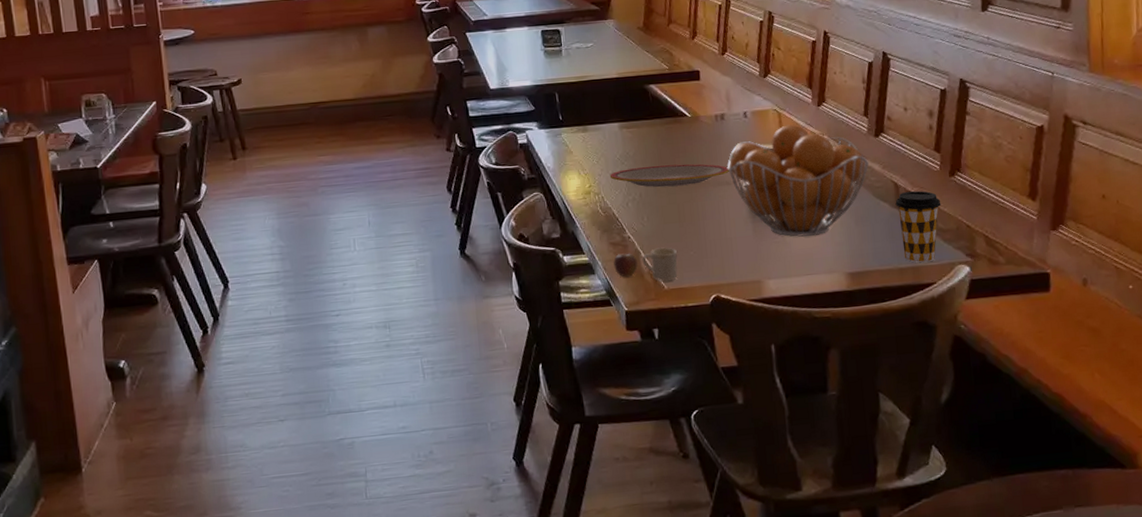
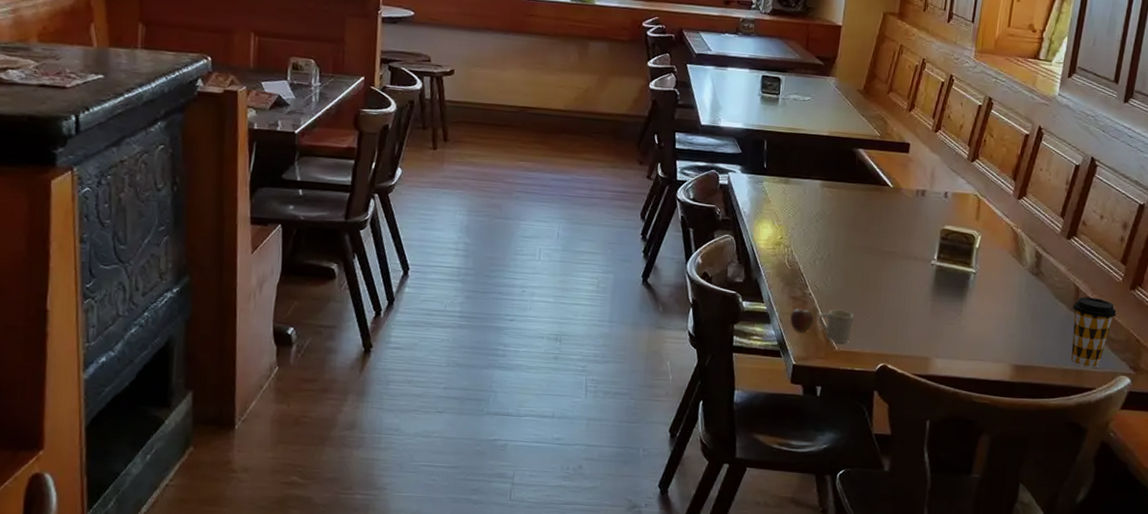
plate: present [609,164,729,188] -> none [802,227,920,254]
fruit basket: present [727,124,869,237] -> none [918,212,1056,324]

